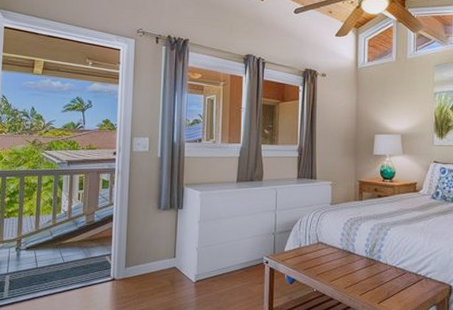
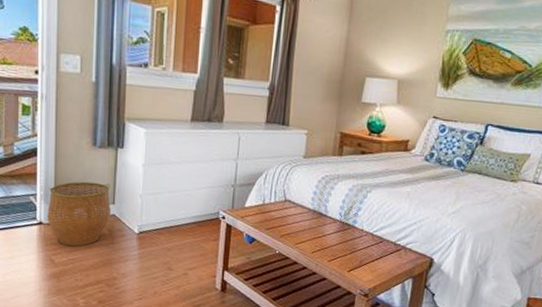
basket: none [118,240,173,299] -> present [46,181,112,247]

